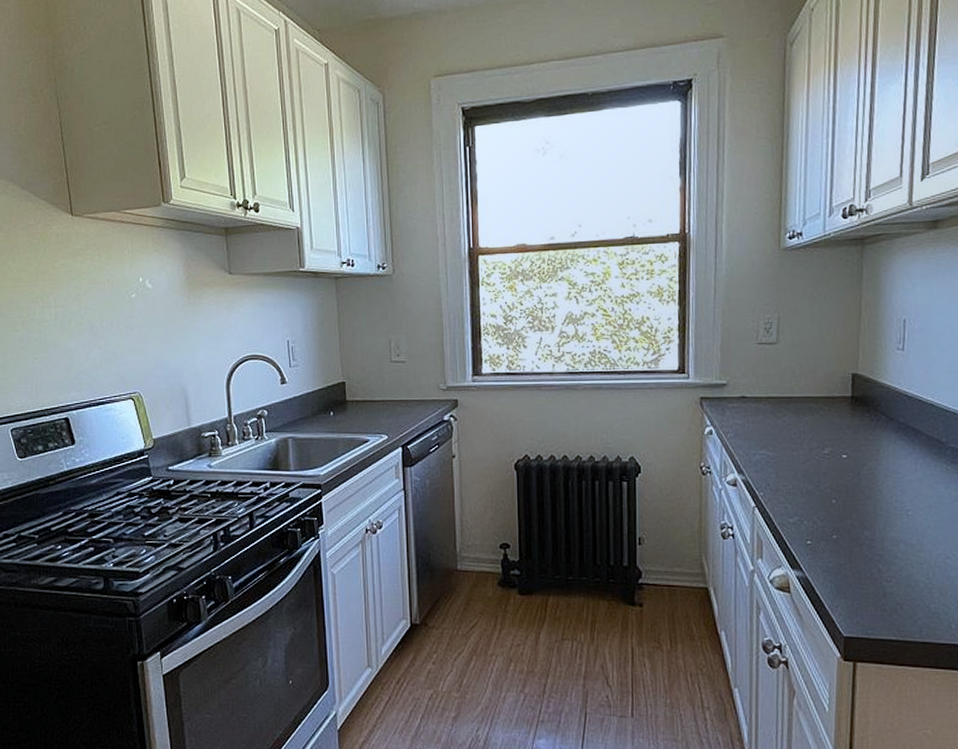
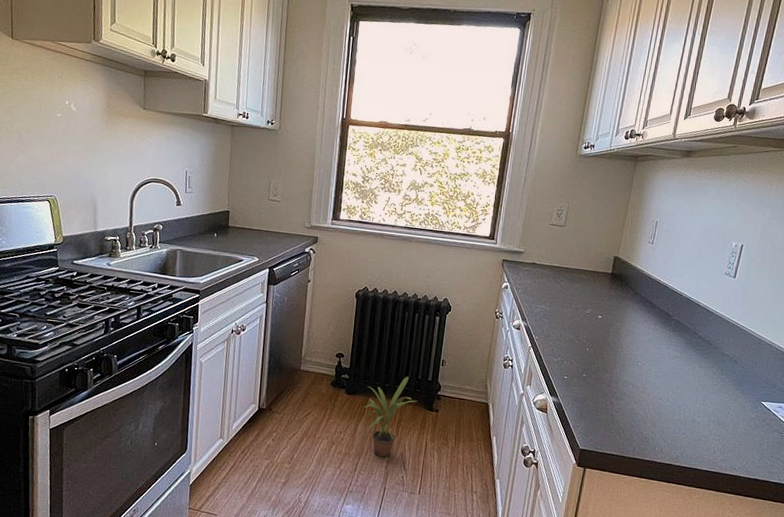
potted plant: none [544,563,613,673] -> present [364,376,417,458]

